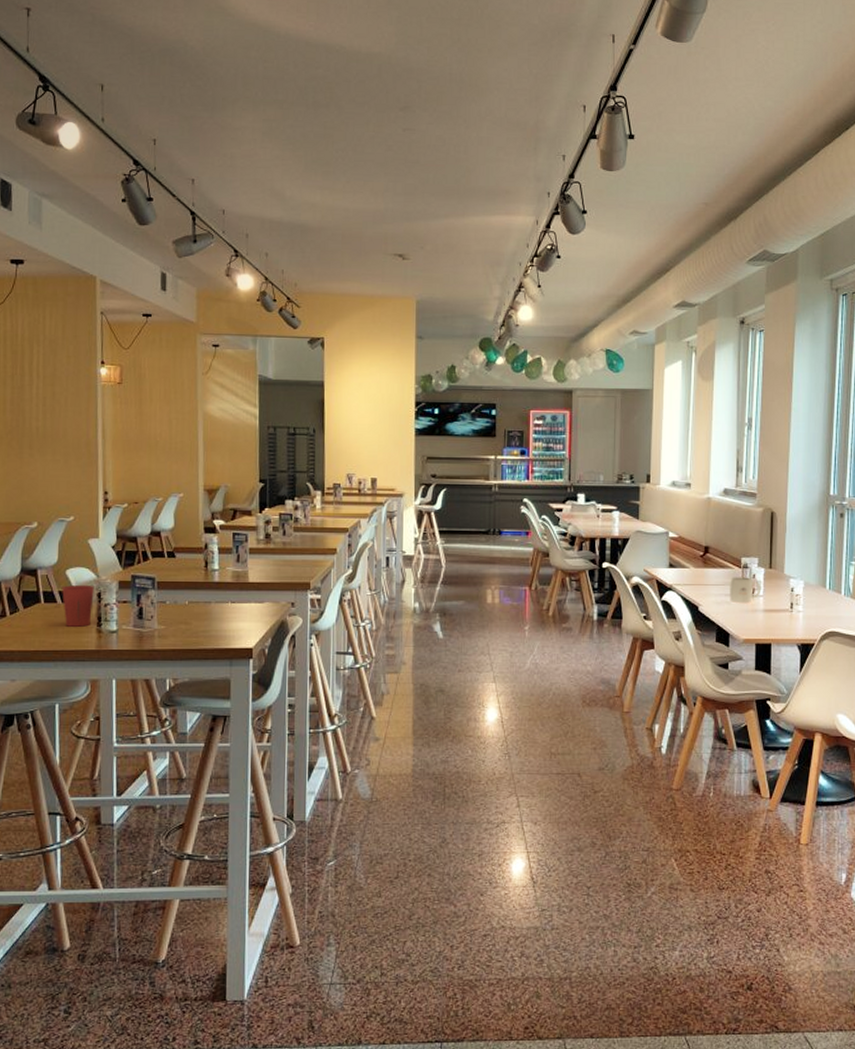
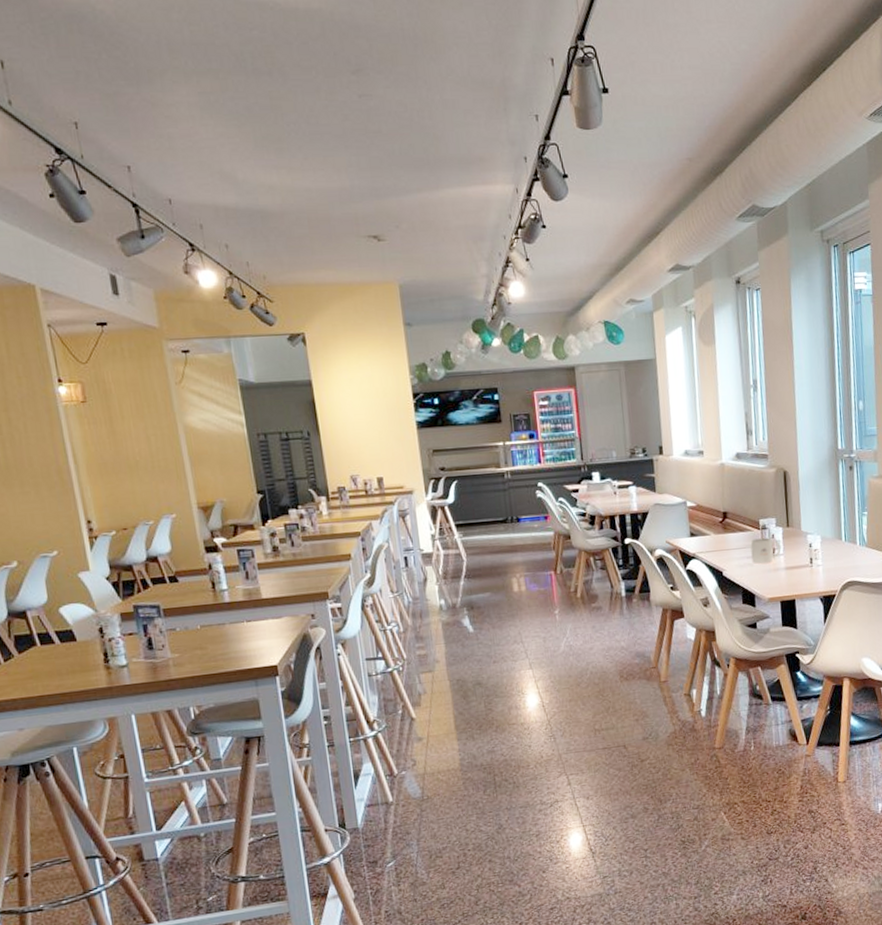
cup: present [62,585,95,627] -> none [58,621,97,667]

